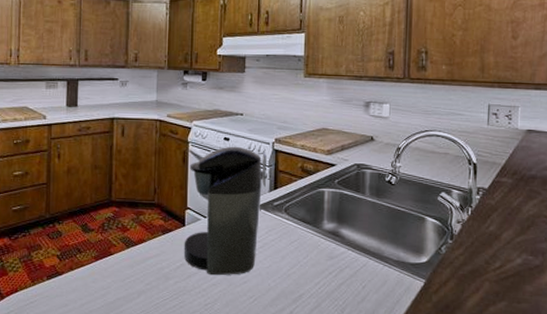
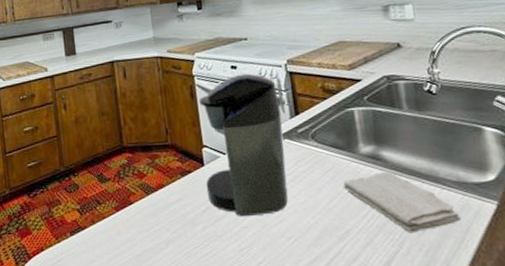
washcloth: none [305,246,395,301] -> present [343,171,462,234]

